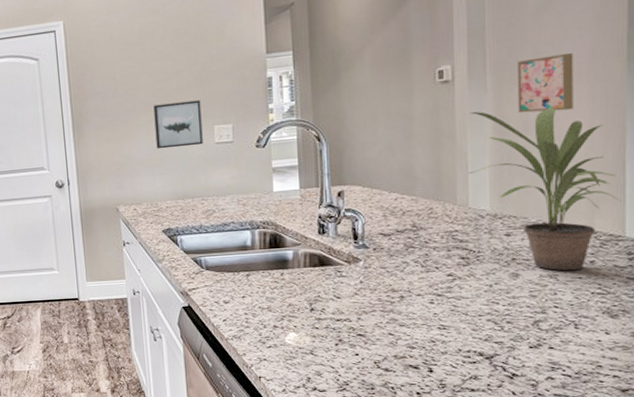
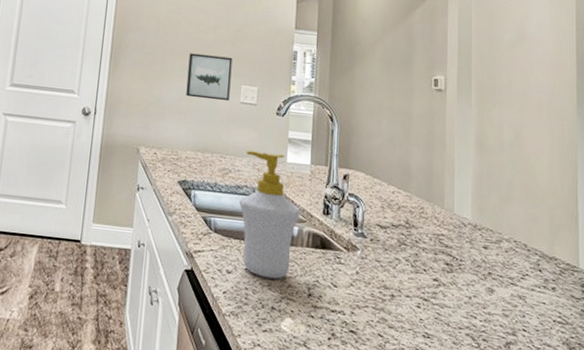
soap bottle: none [228,185,294,302] -> present [239,151,301,279]
potted plant: present [467,106,622,271] -> none [454,122,576,295]
wall art: present [517,53,574,114] -> none [495,85,538,139]

